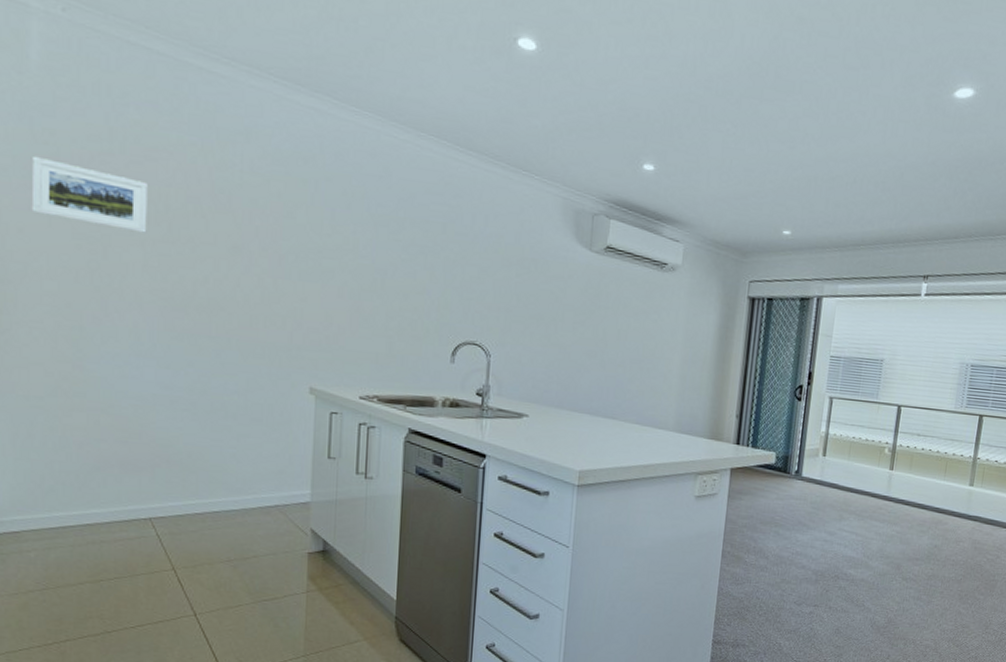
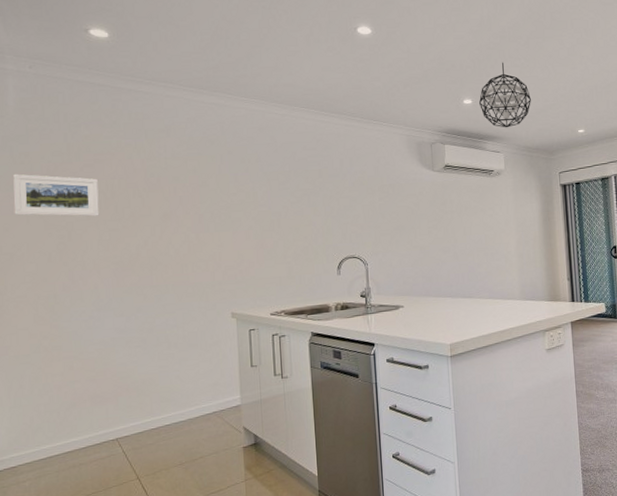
pendant light: none [663,122,731,212] -> present [479,62,531,128]

